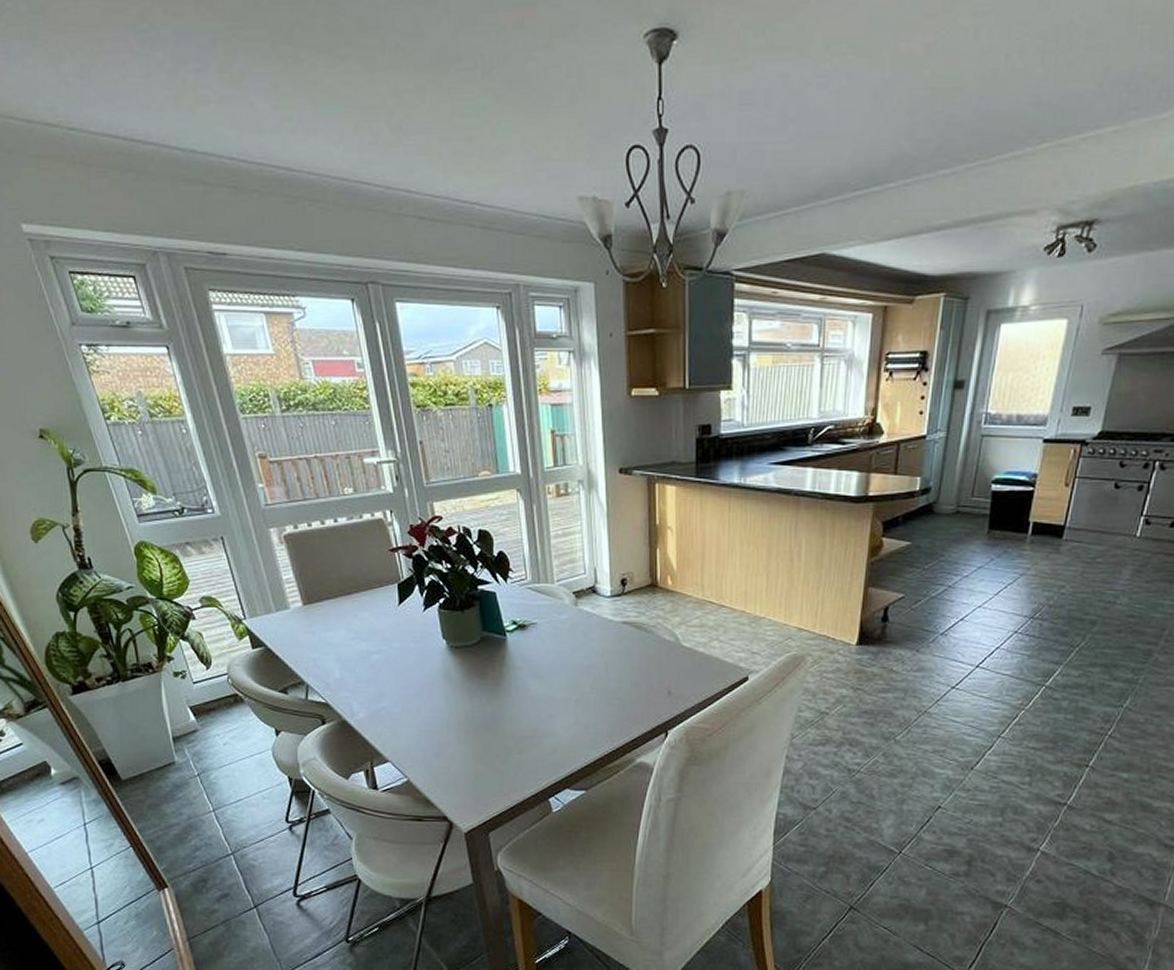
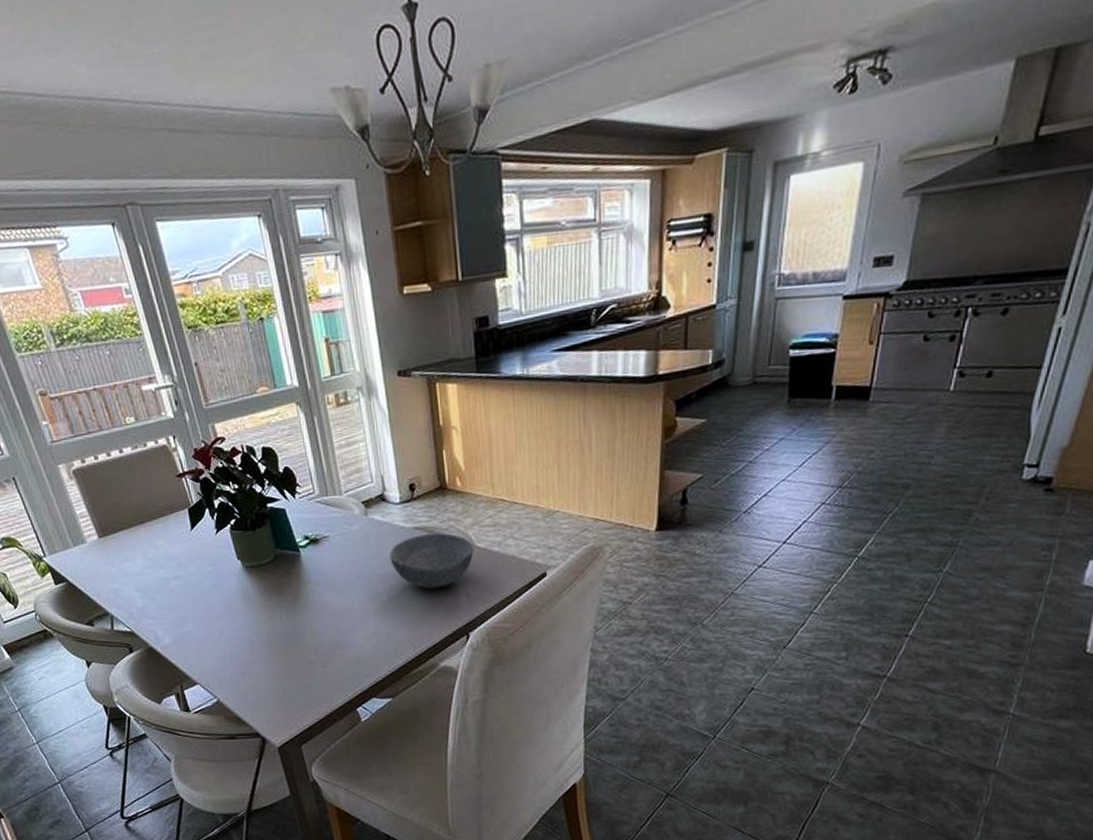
bowl: none [596,629,679,684] -> present [389,533,474,589]

